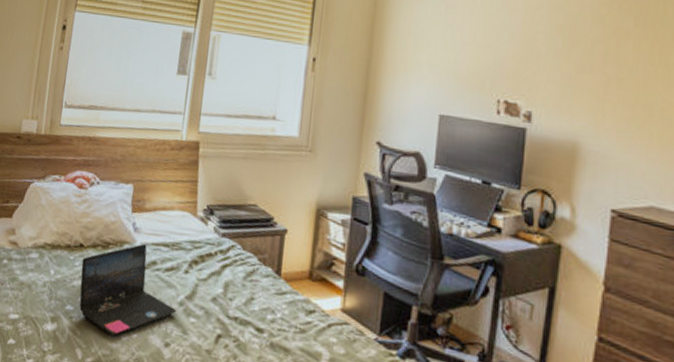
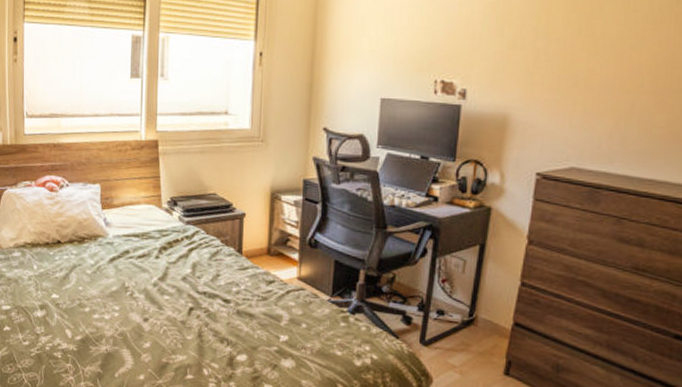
laptop: present [79,243,177,336] -> none [61,235,152,316]

